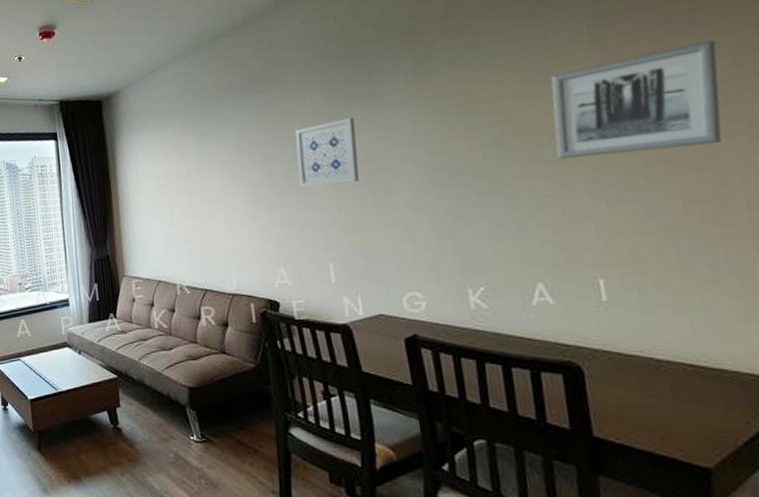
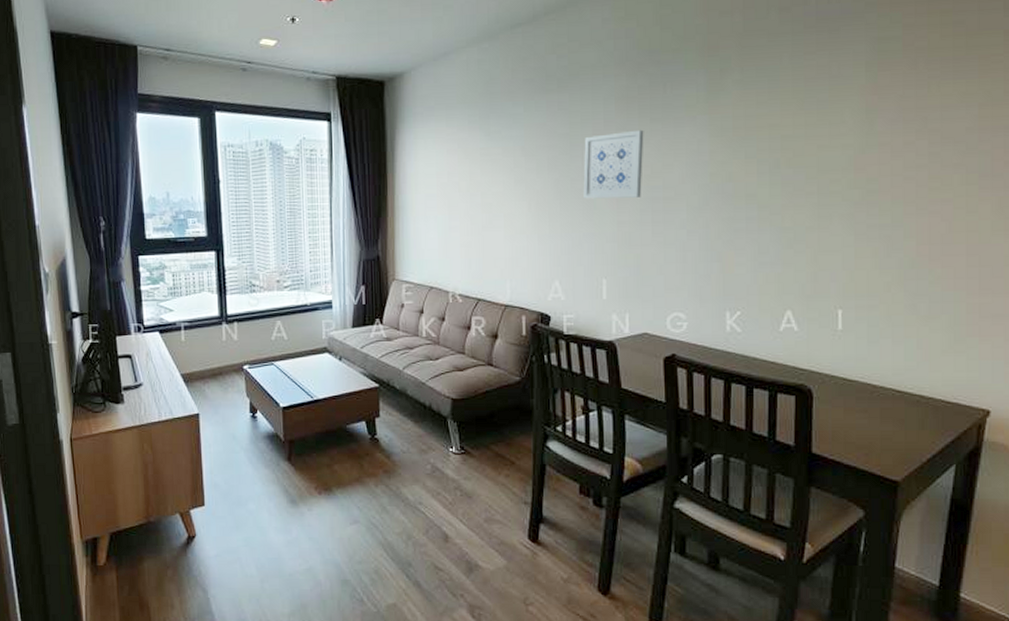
wall art: present [550,39,722,159] -> none [820,90,967,192]

